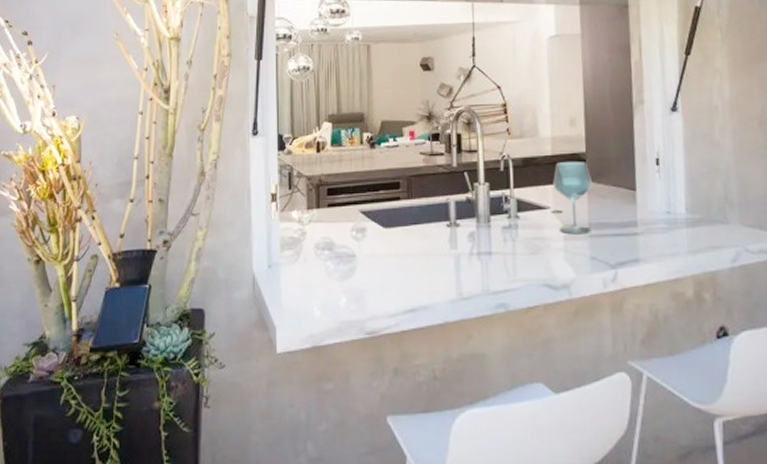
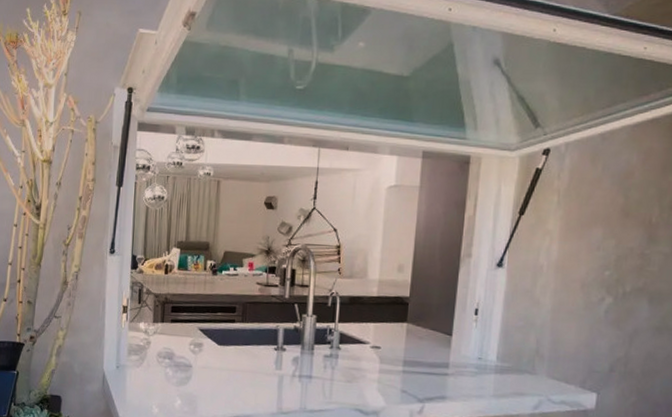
wine glass: present [553,160,593,235] -> none [375,303,413,370]

